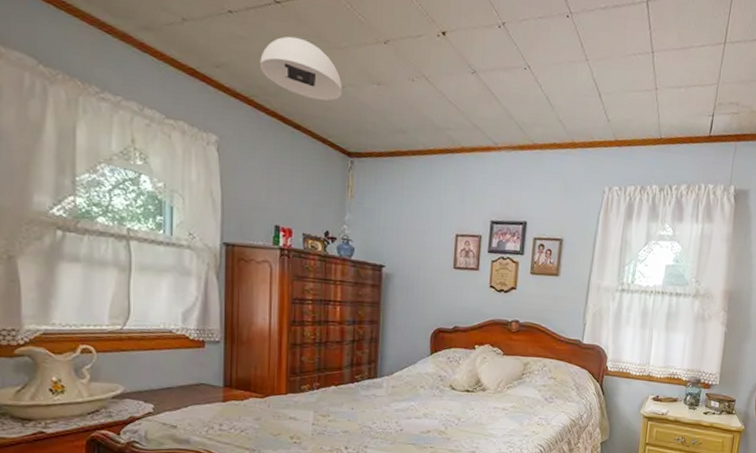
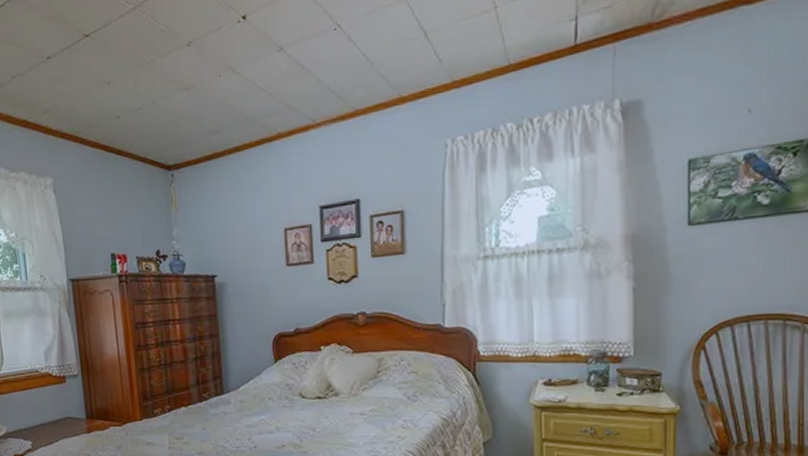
ceiling light: present [260,36,342,101] -> none [78,64,155,121]

